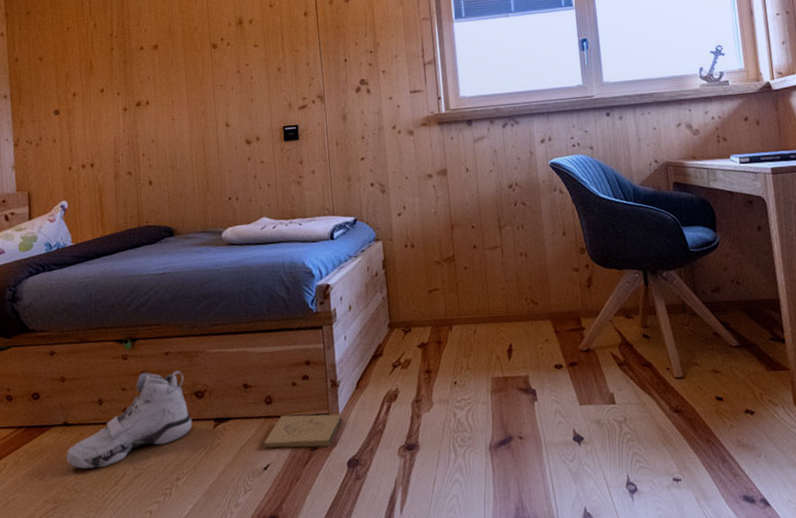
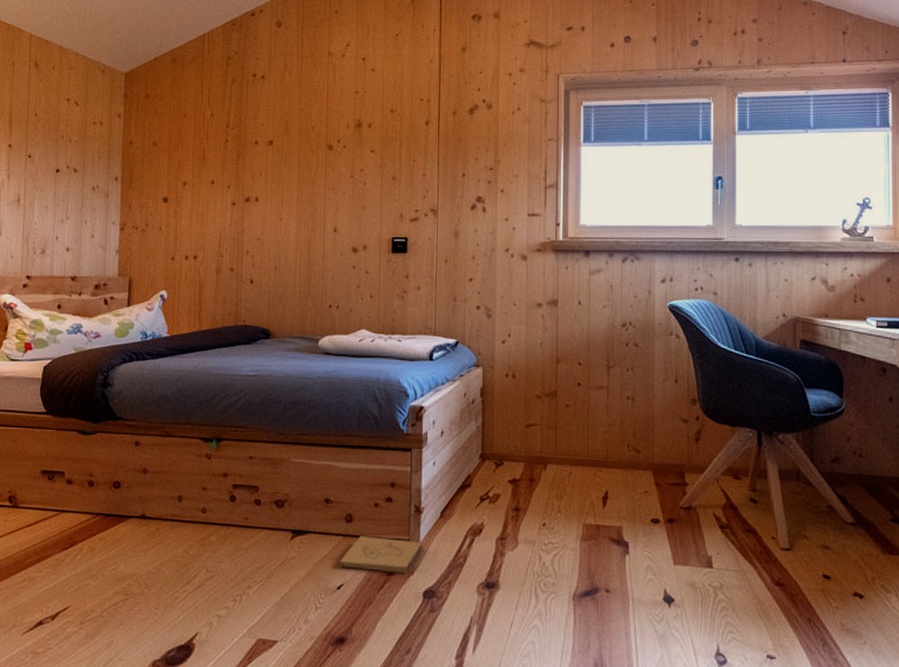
sneaker: present [66,370,192,469] -> none [140,474,270,565]

